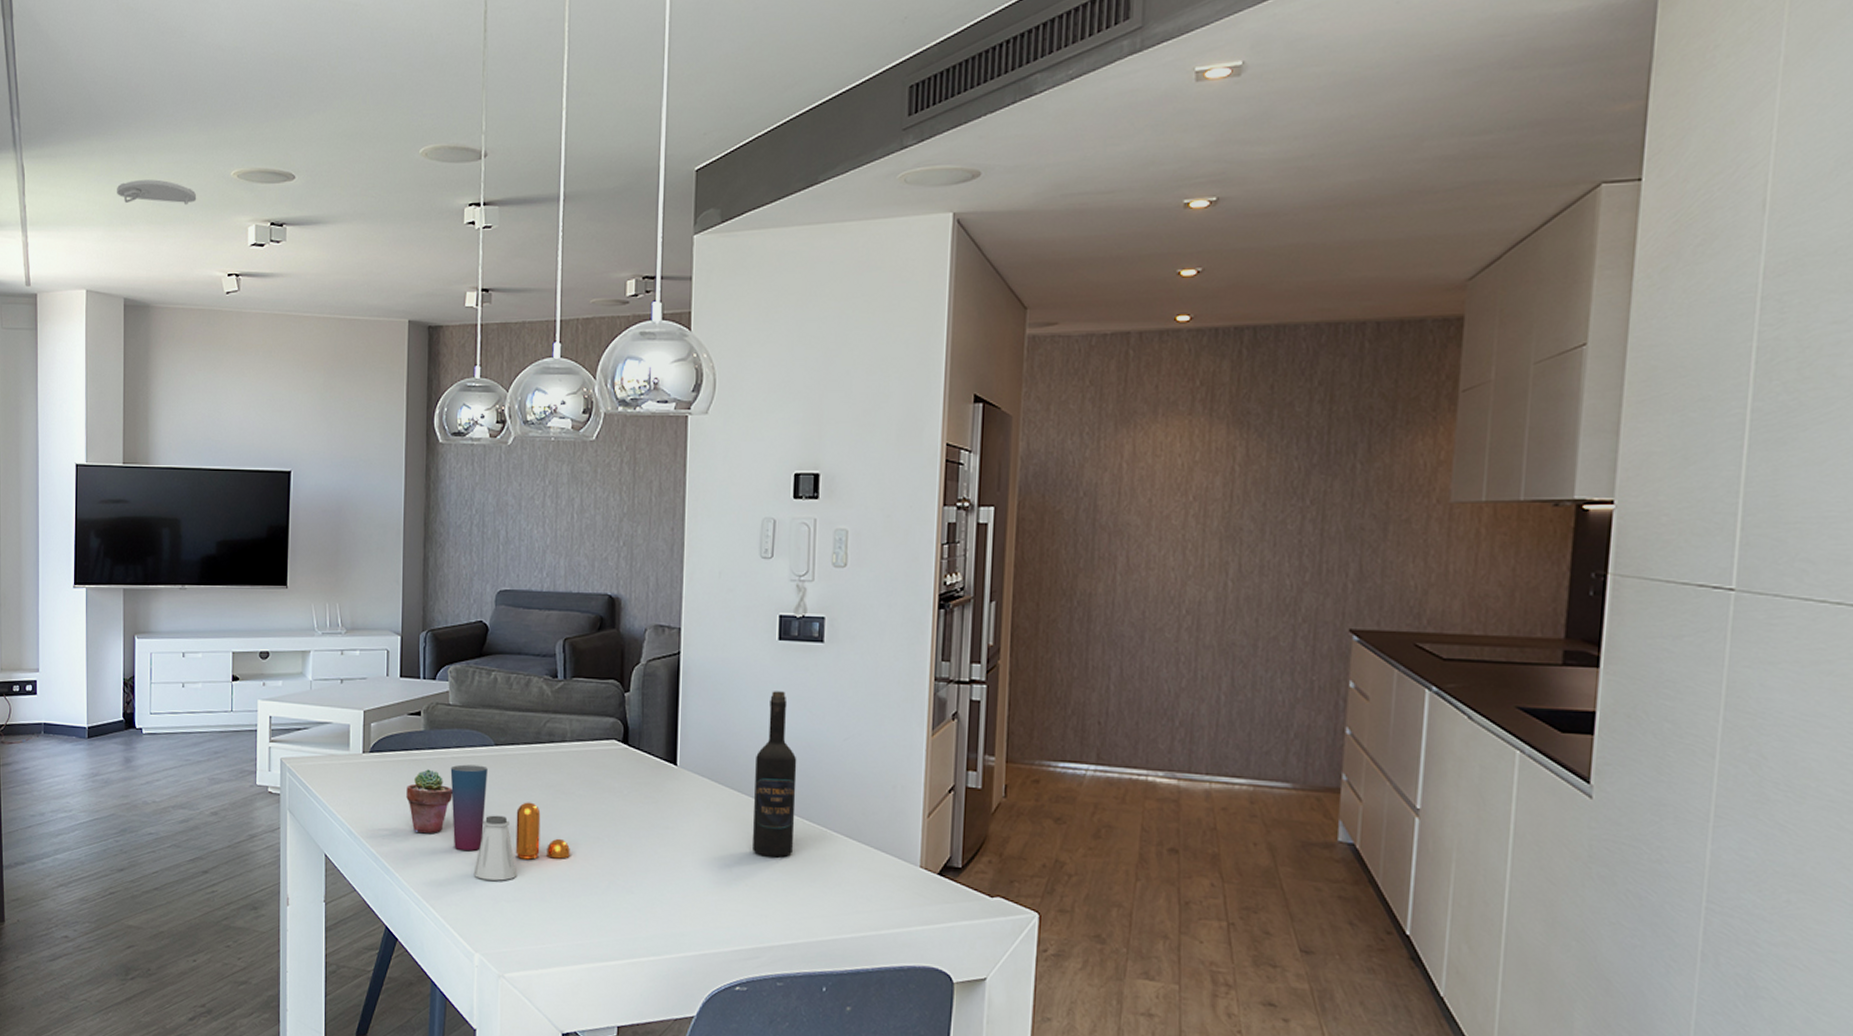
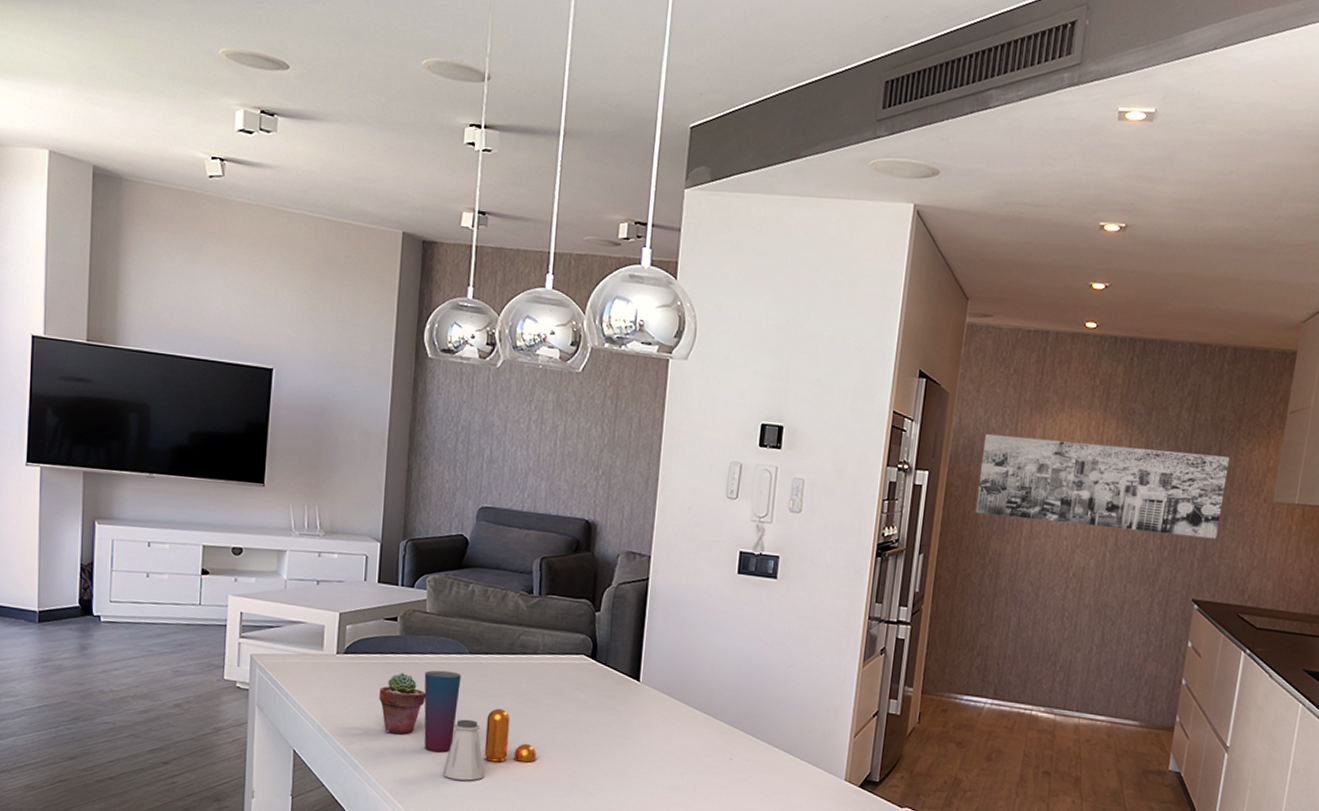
smoke detector: present [117,179,197,206] -> none [88,40,180,77]
wine bottle: present [753,691,797,857] -> none [703,619,747,768]
wall art: none [1055,453,1384,554] -> present [975,434,1230,540]

